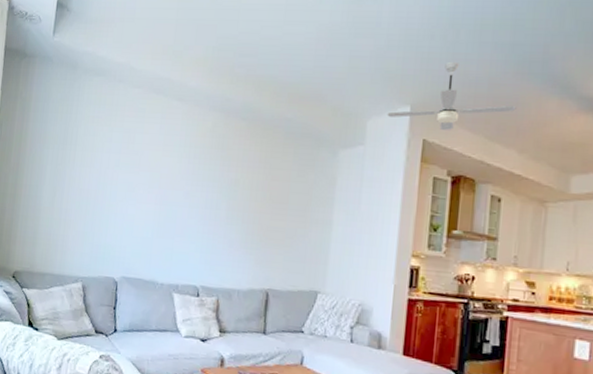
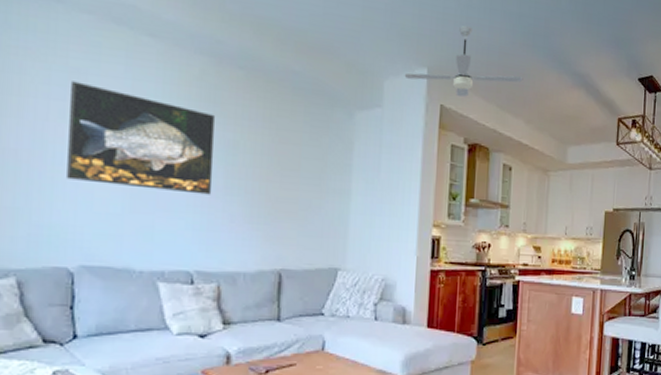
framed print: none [117,139,223,224] -> present [67,81,216,195]

